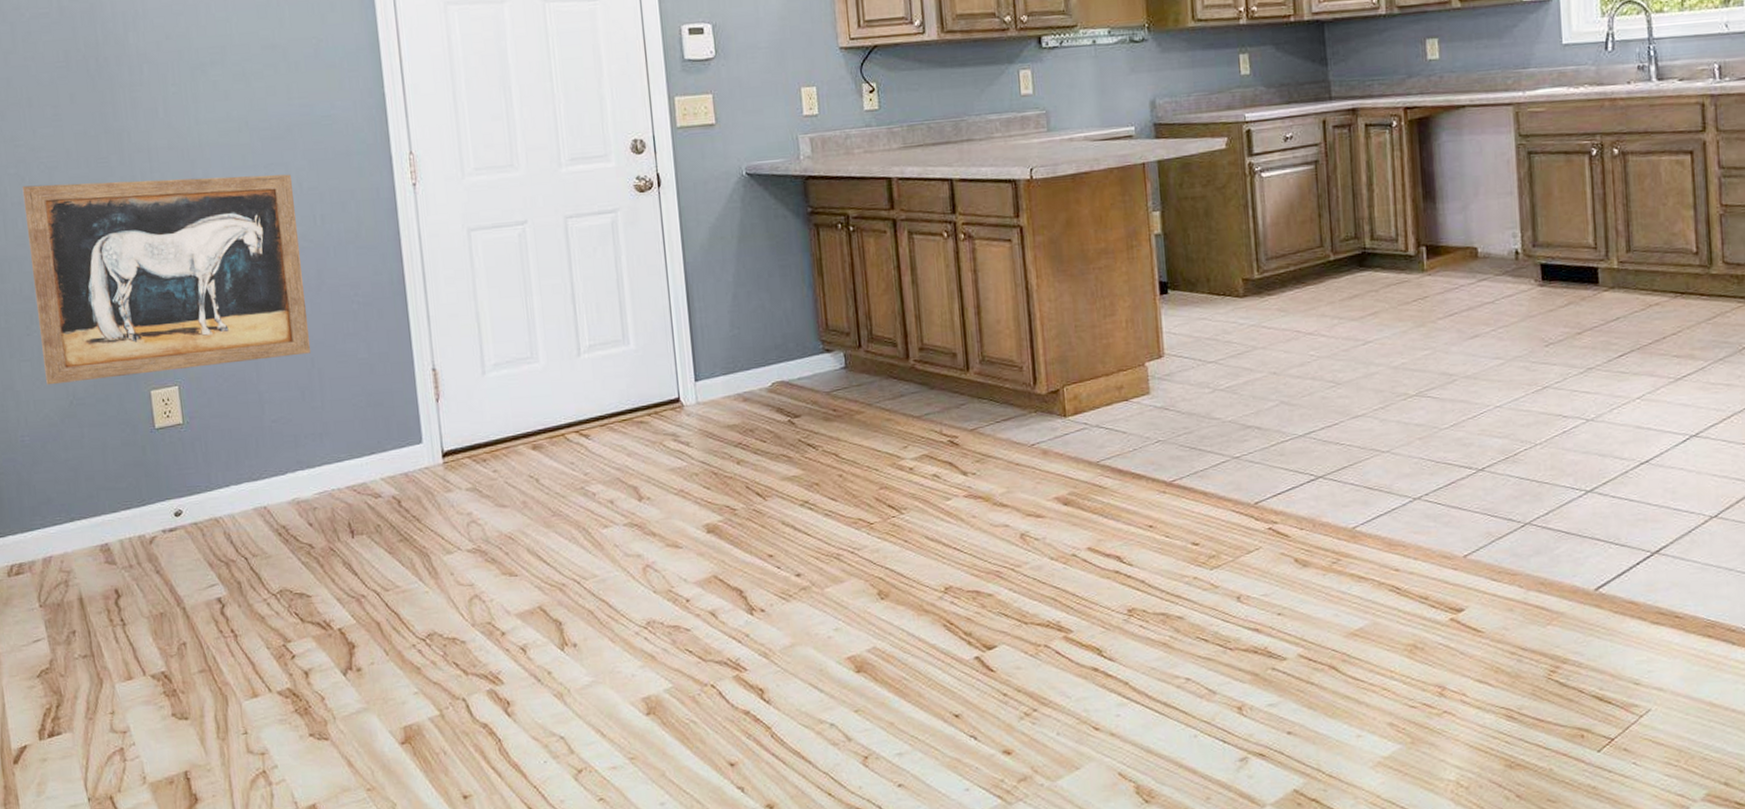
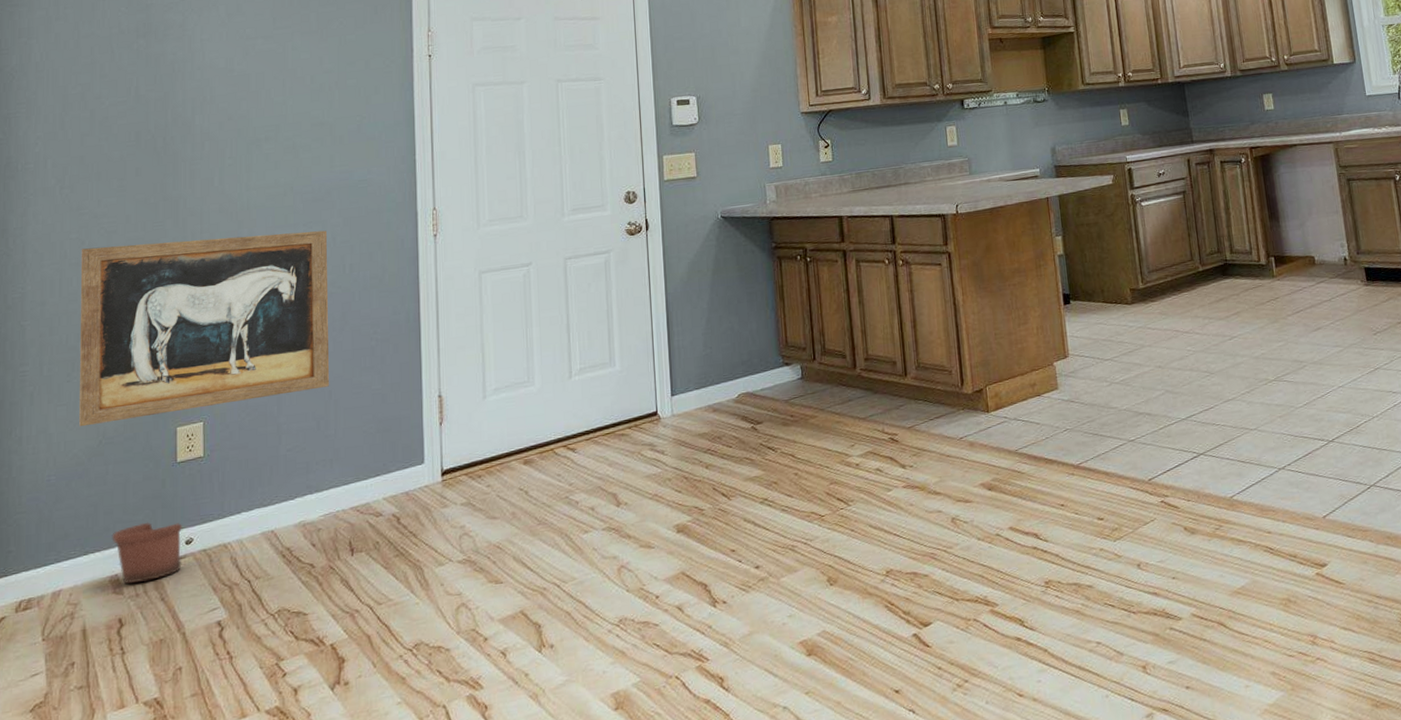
planter: none [96,490,175,554] -> present [112,522,183,584]

